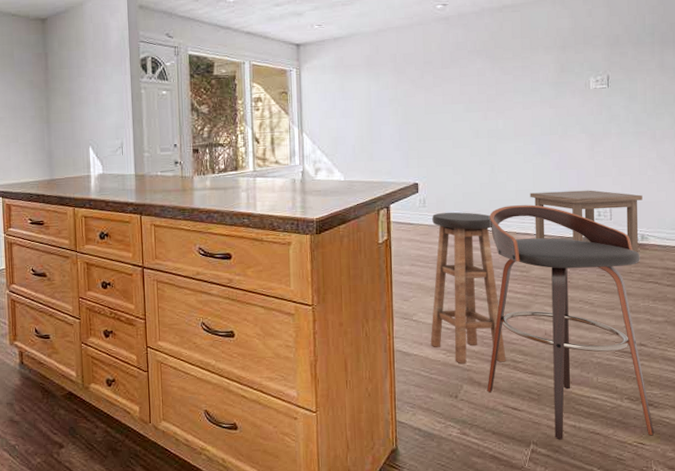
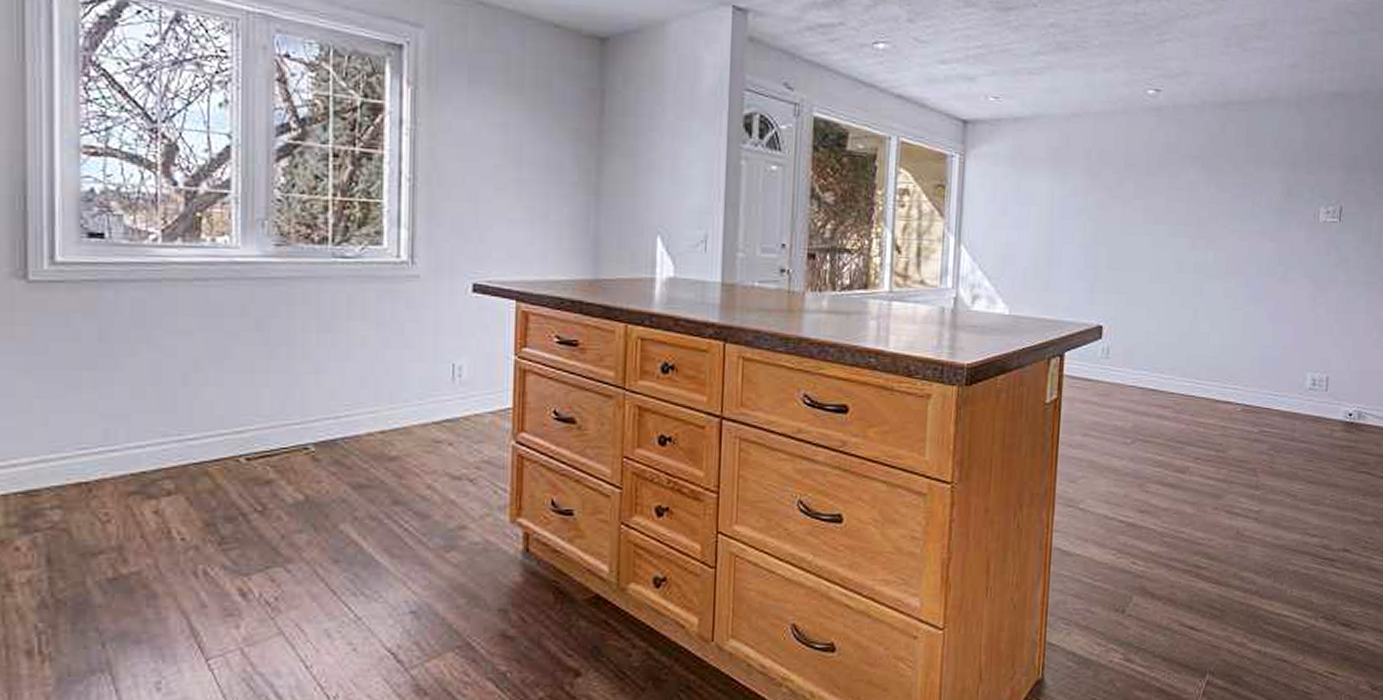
bar stool: present [430,212,506,364] -> none [1098,367,1188,569]
bar stool: present [487,204,655,439] -> none [1161,364,1355,668]
side table: present [530,190,643,252] -> none [1236,349,1365,434]

